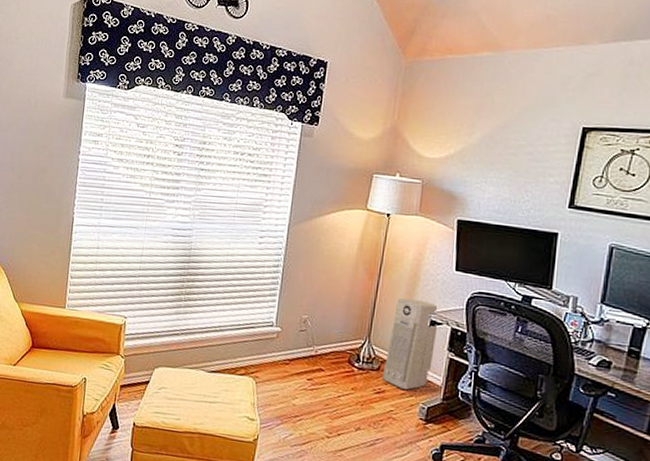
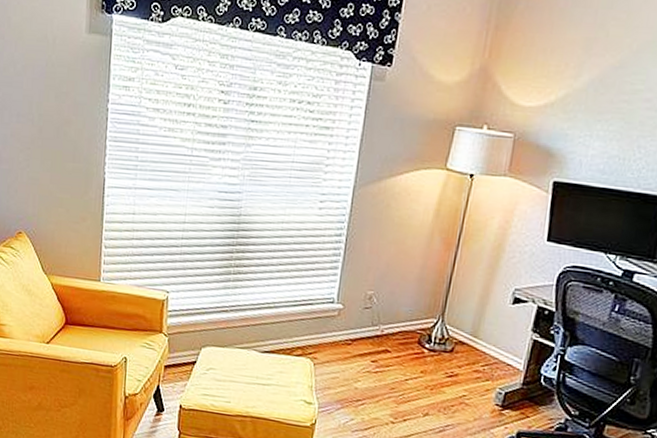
air purifier: present [382,298,438,390] -> none [455,272,524,373]

